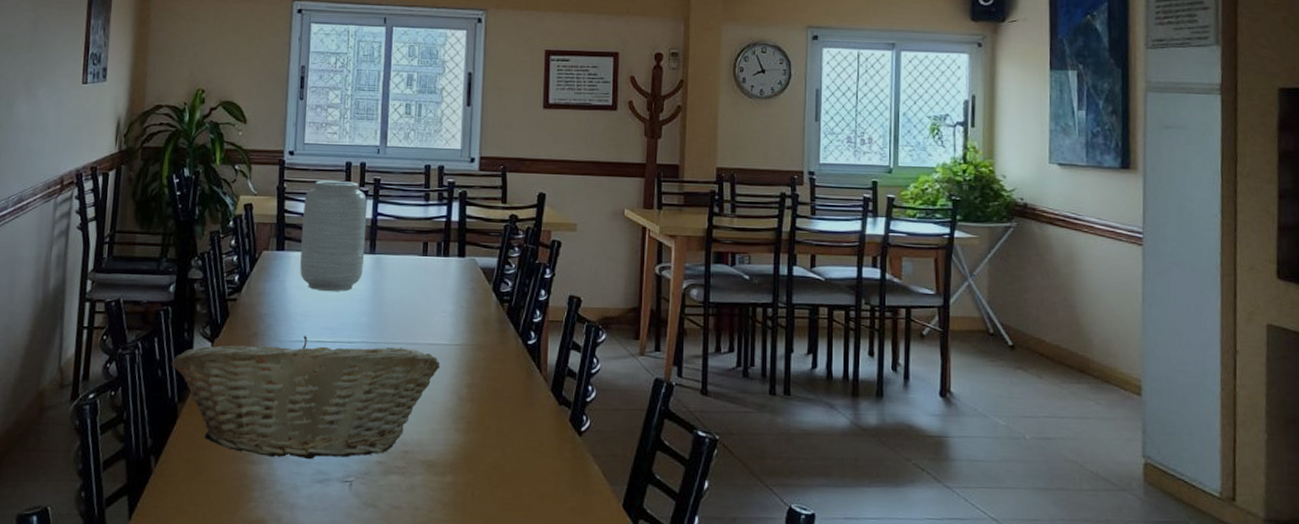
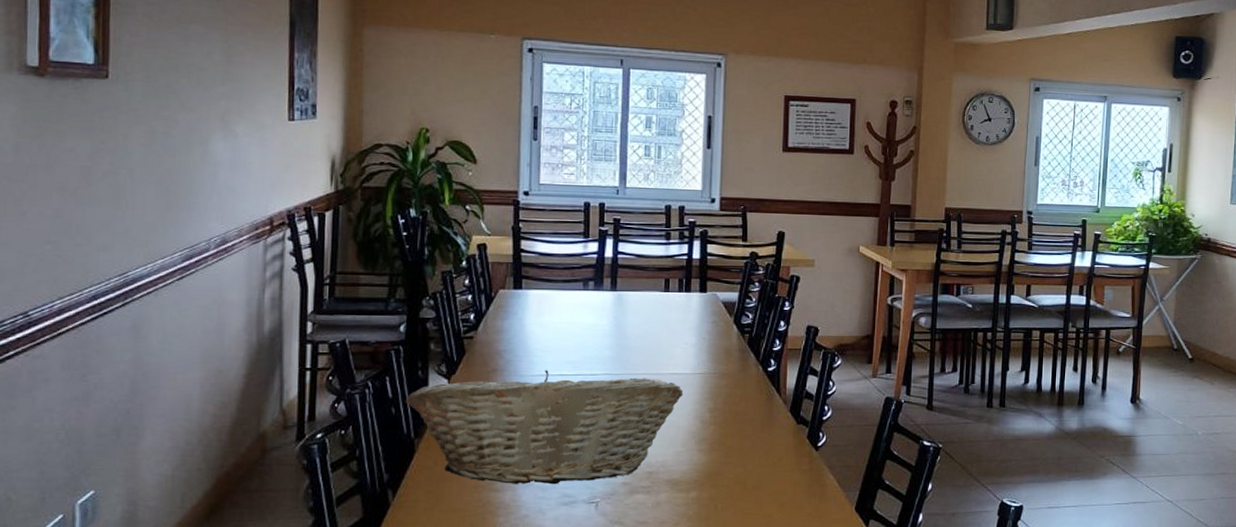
vase: present [300,181,368,291] -> none [539,221,607,327]

